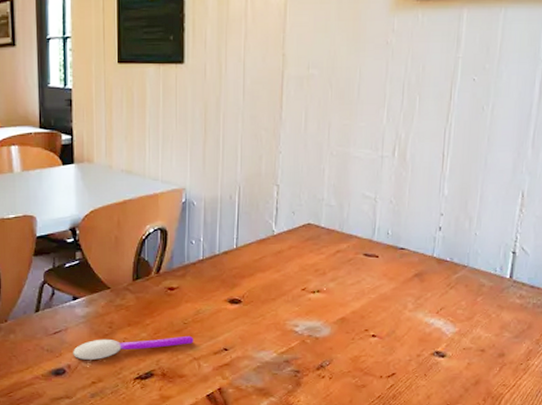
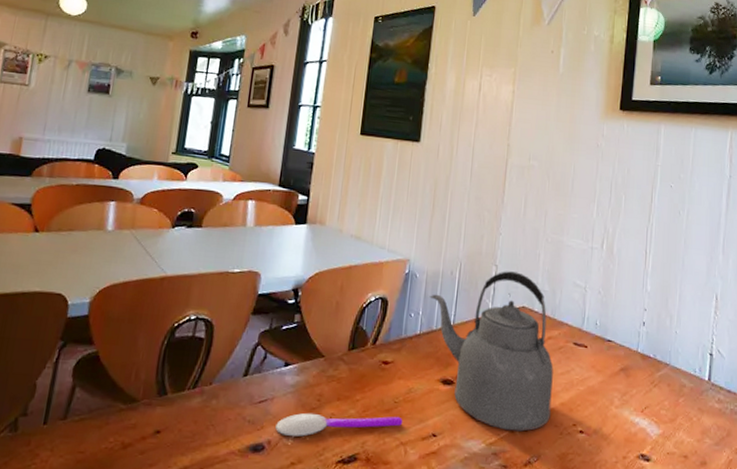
kettle: none [209,189,343,340] -> present [429,271,554,432]

